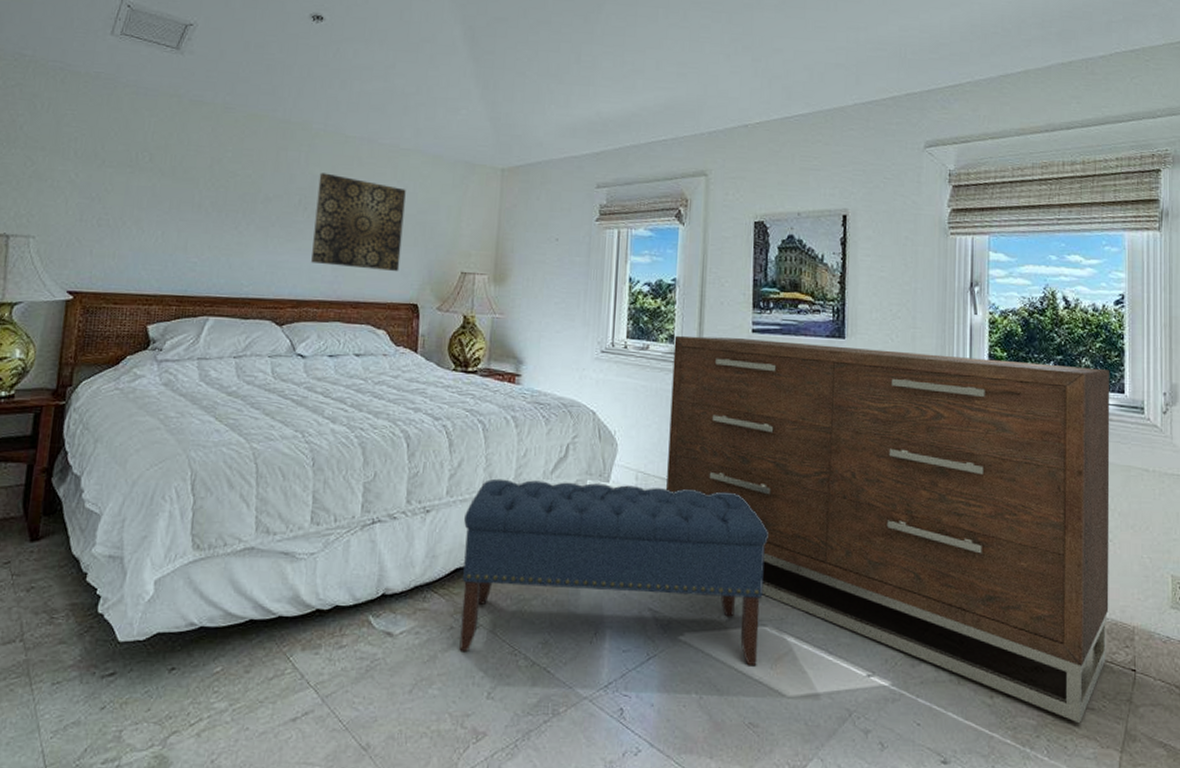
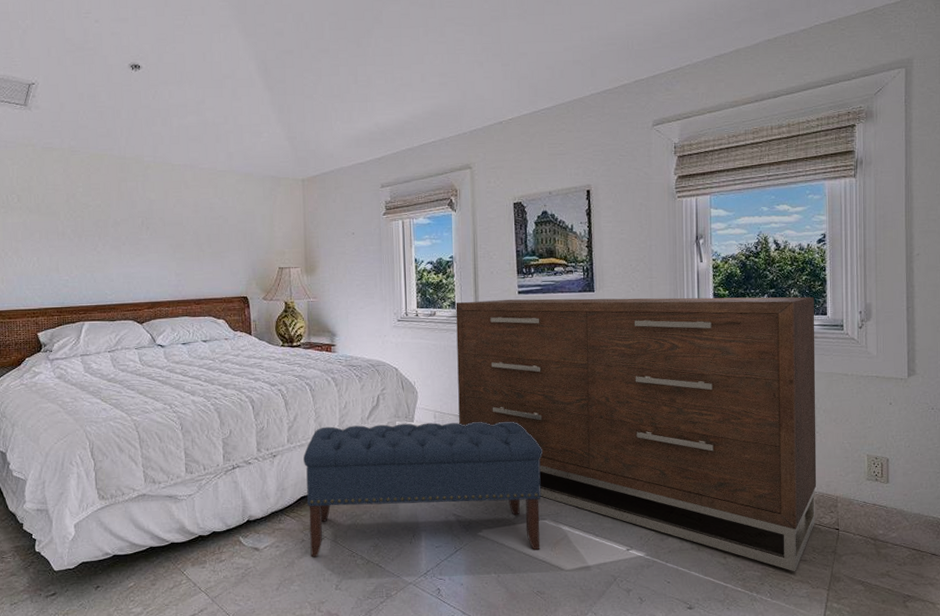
wall art: present [311,173,406,272] -> none [155,197,229,273]

